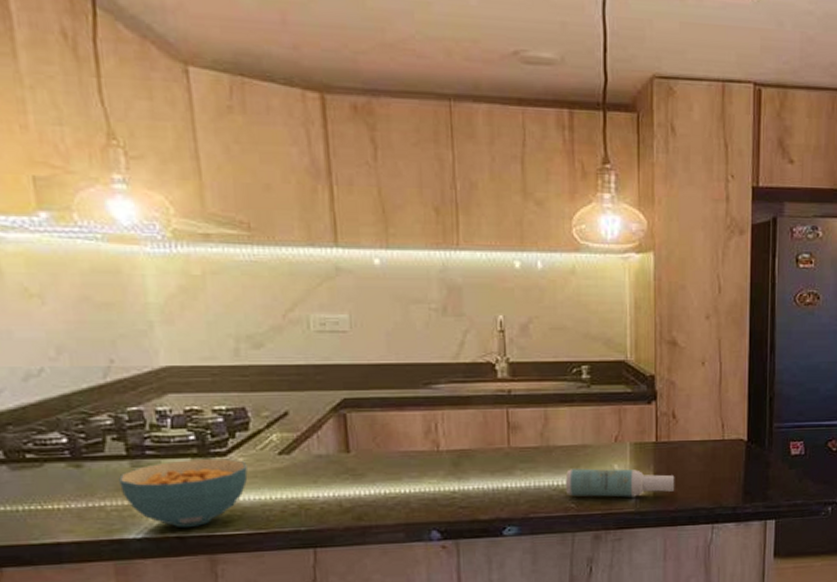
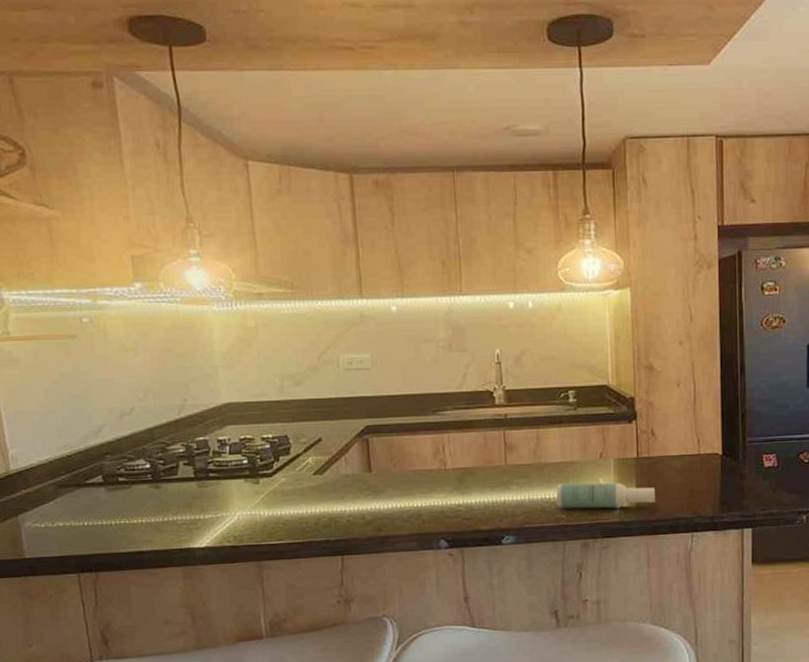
cereal bowl: present [119,459,248,528] -> none [188,479,289,539]

